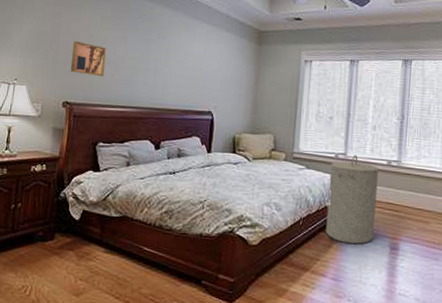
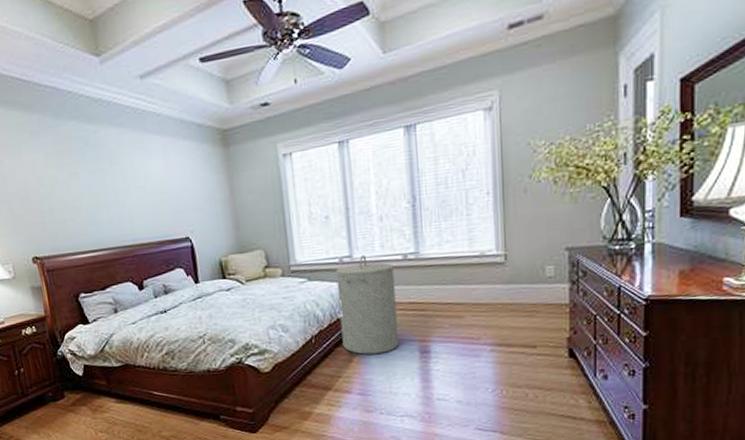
wall art: present [70,41,107,76] -> none [23,188,66,224]

